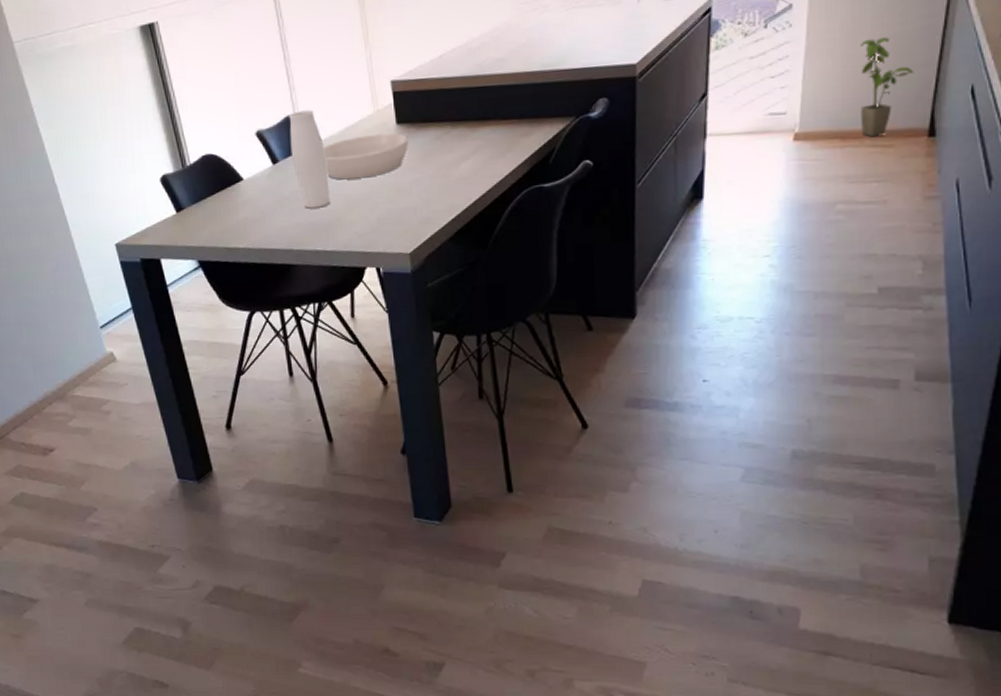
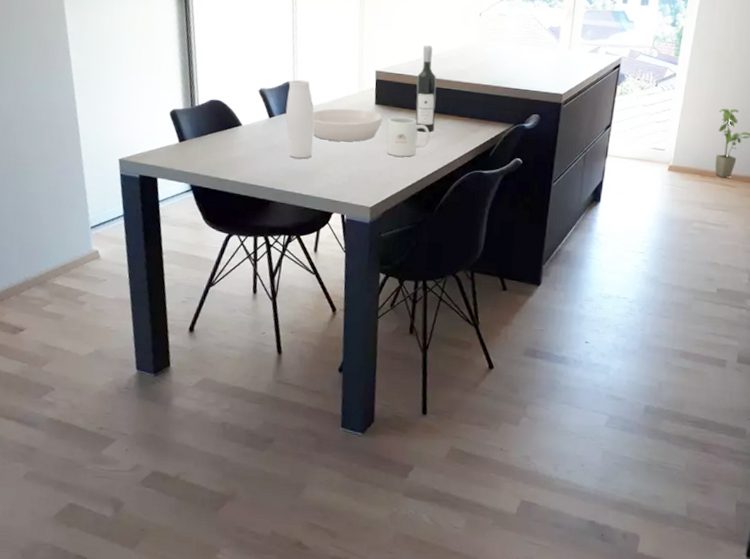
mug: none [414,132,471,185] -> present [386,116,430,157]
bottle: none [443,33,475,149] -> present [415,45,437,132]

